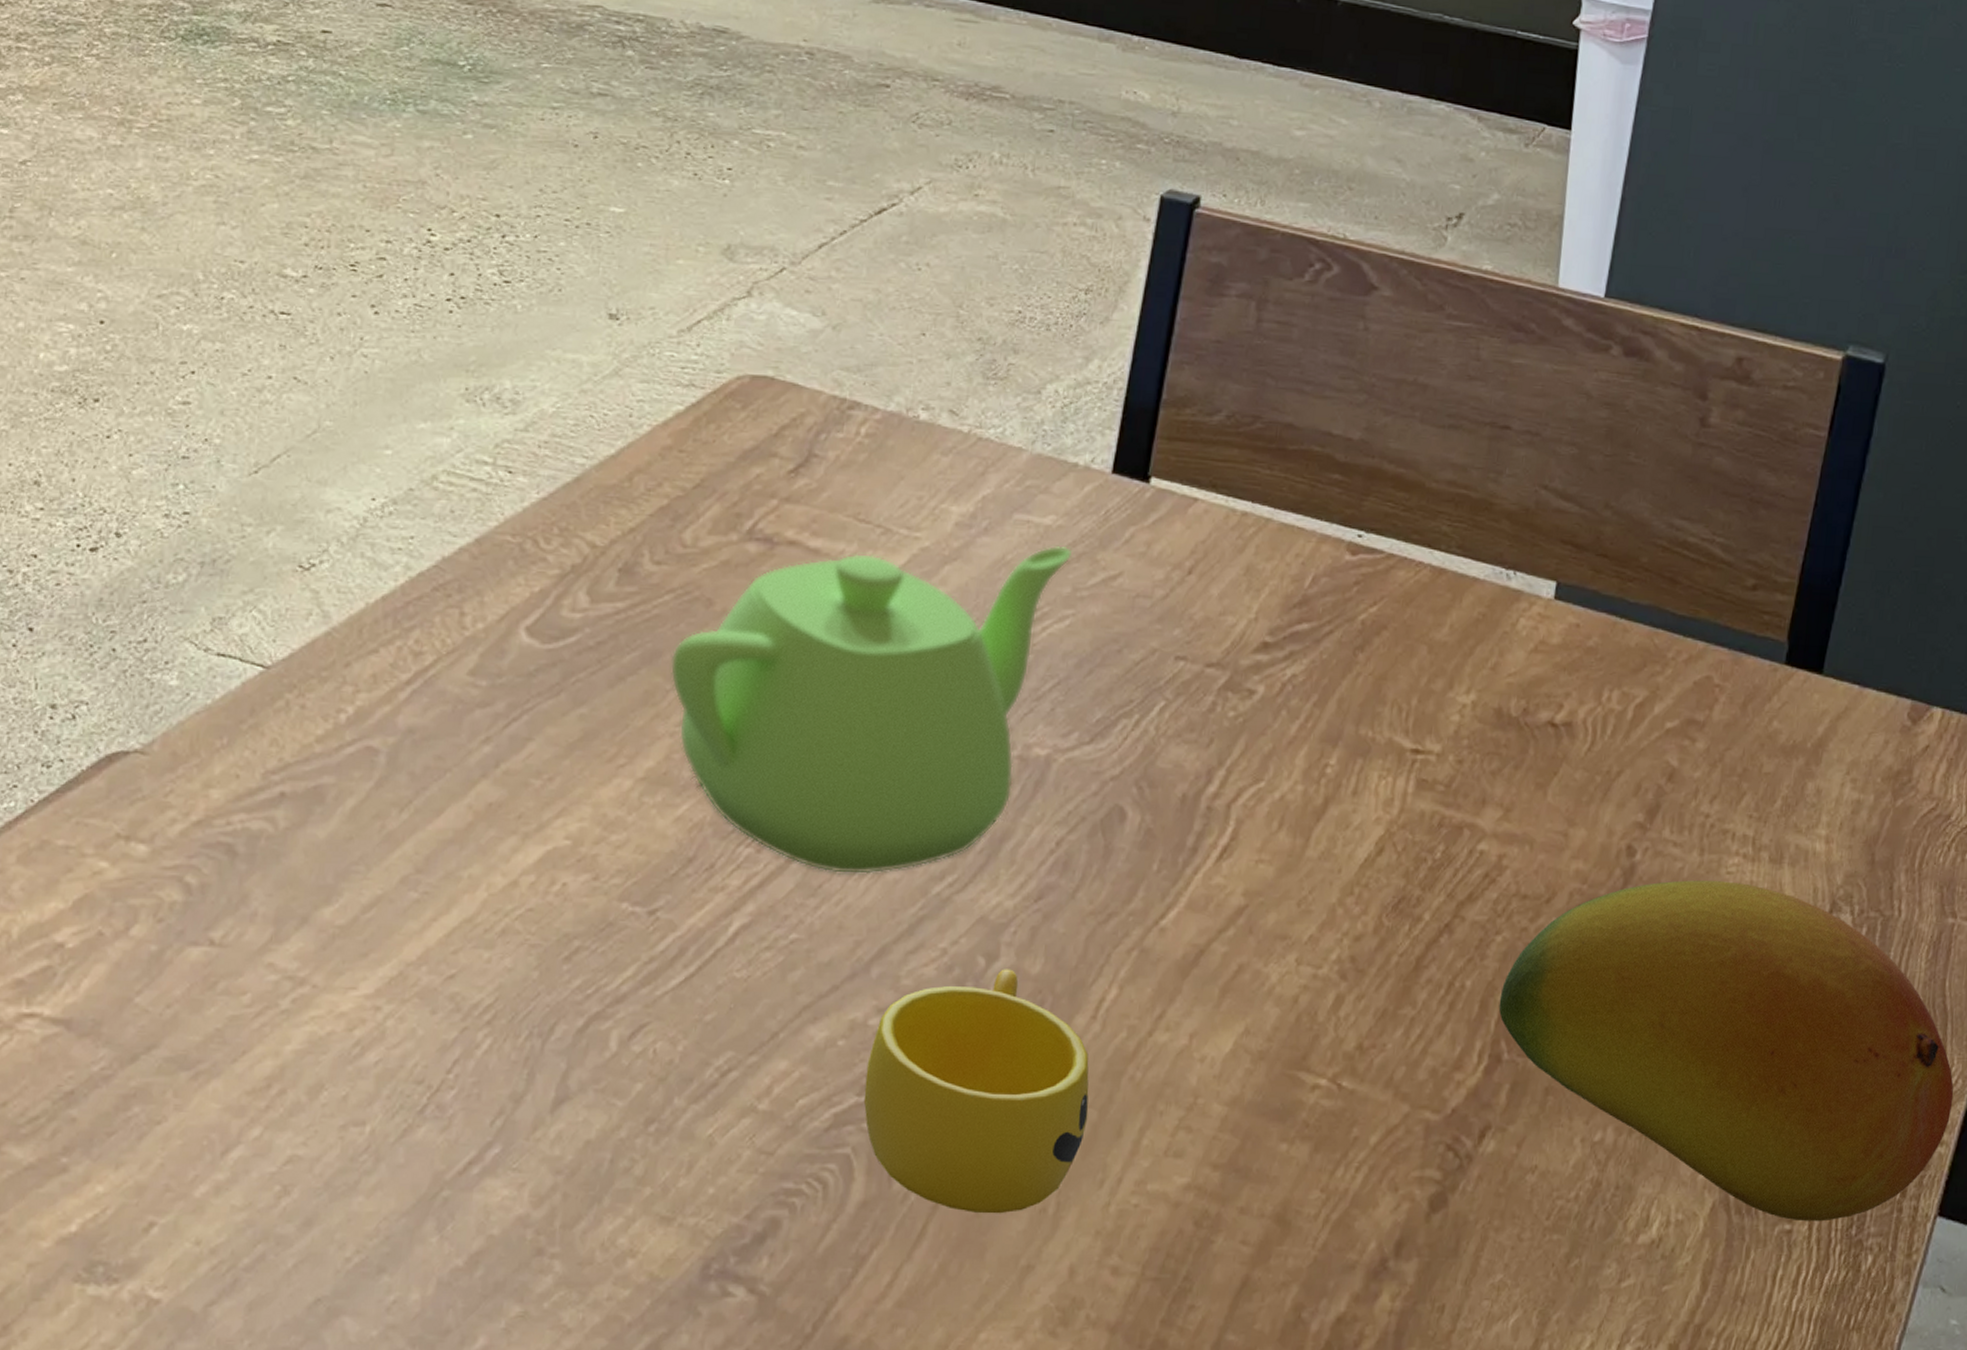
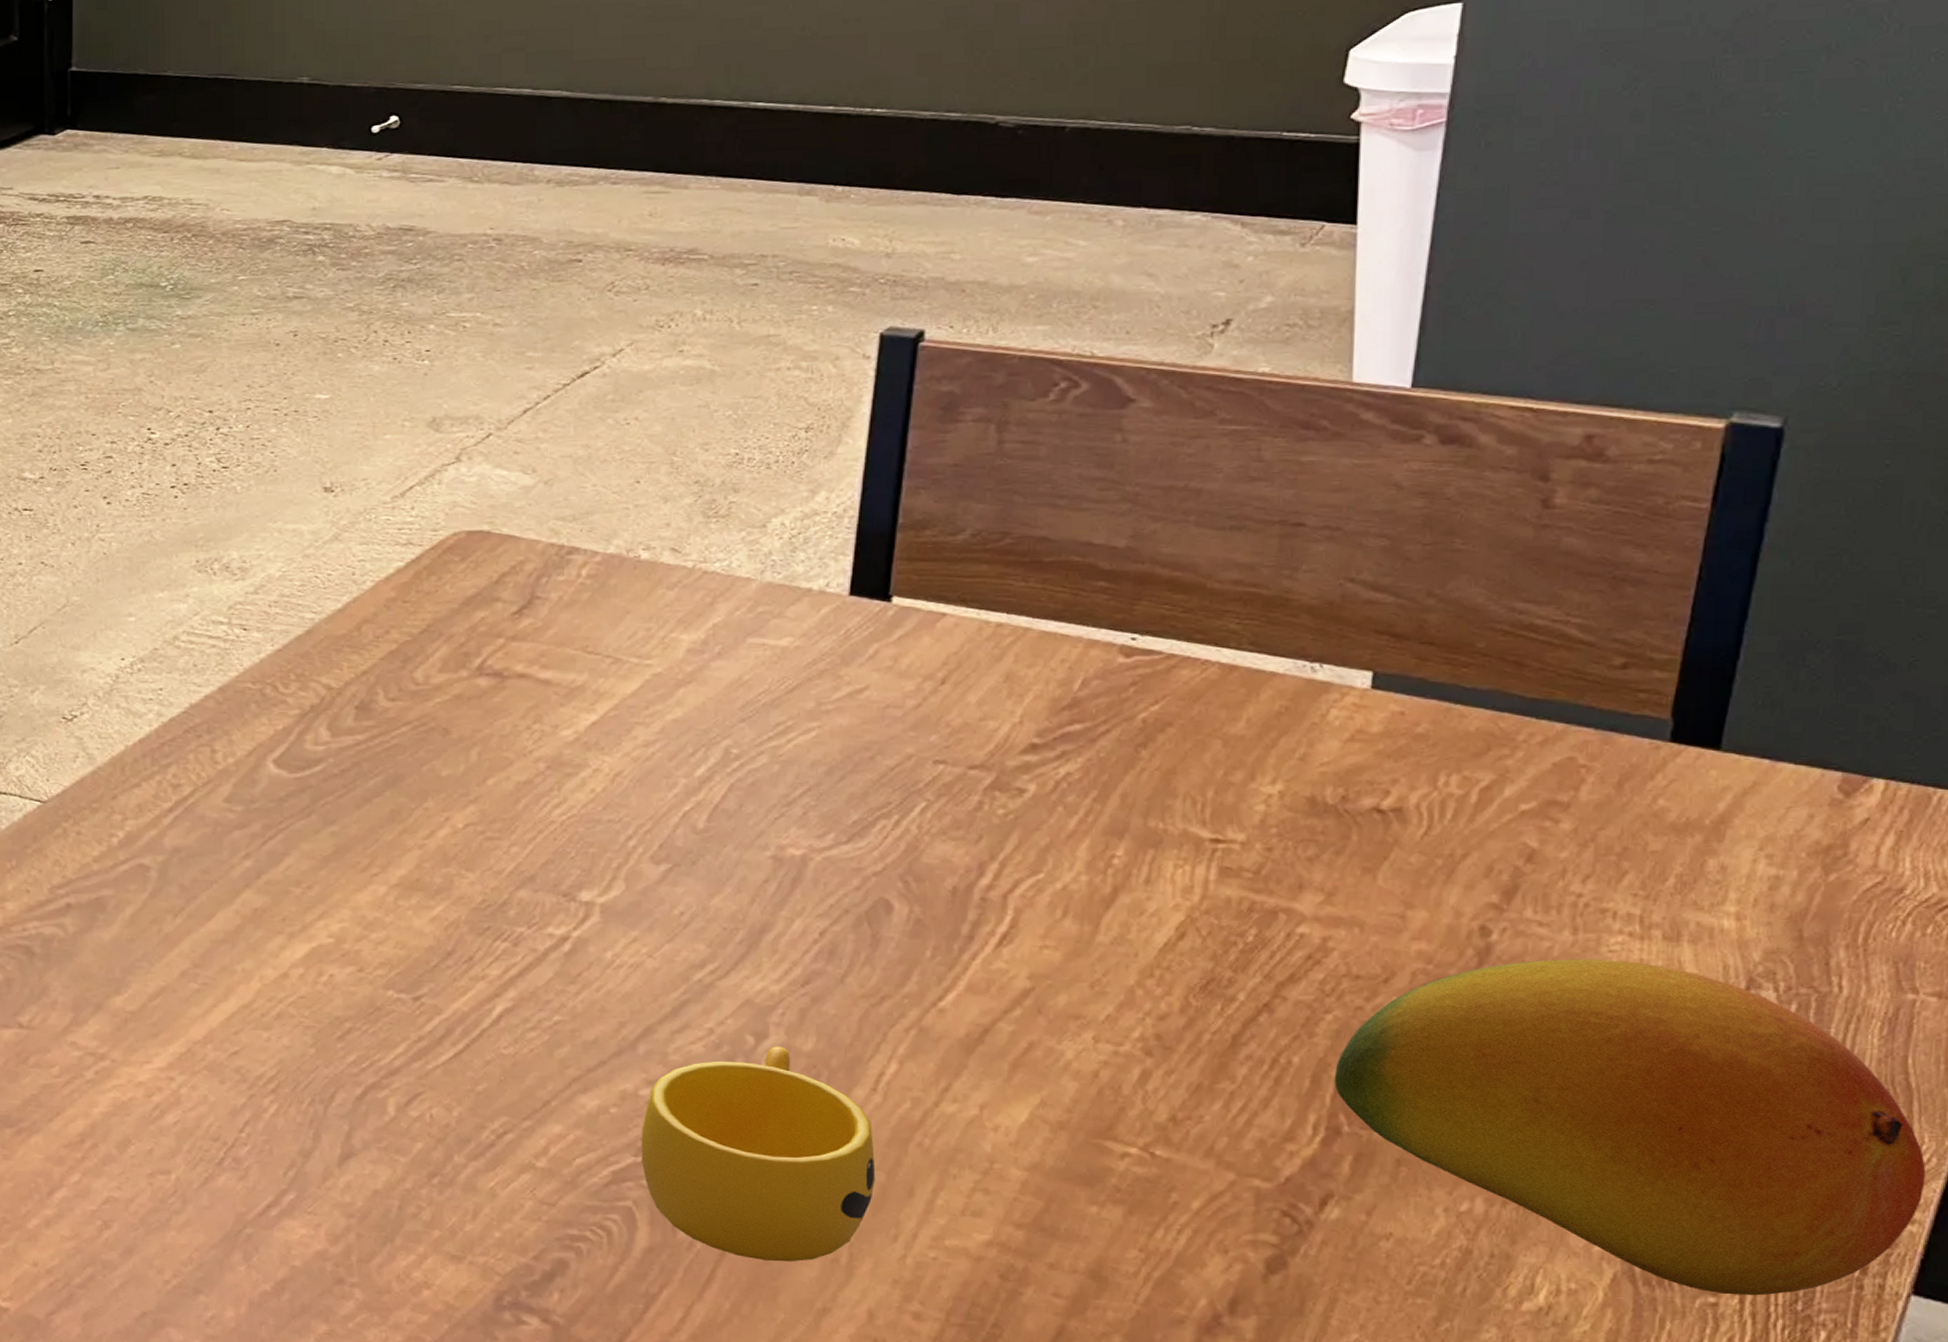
teapot: present [670,545,1073,875] -> none [413,664,814,965]

